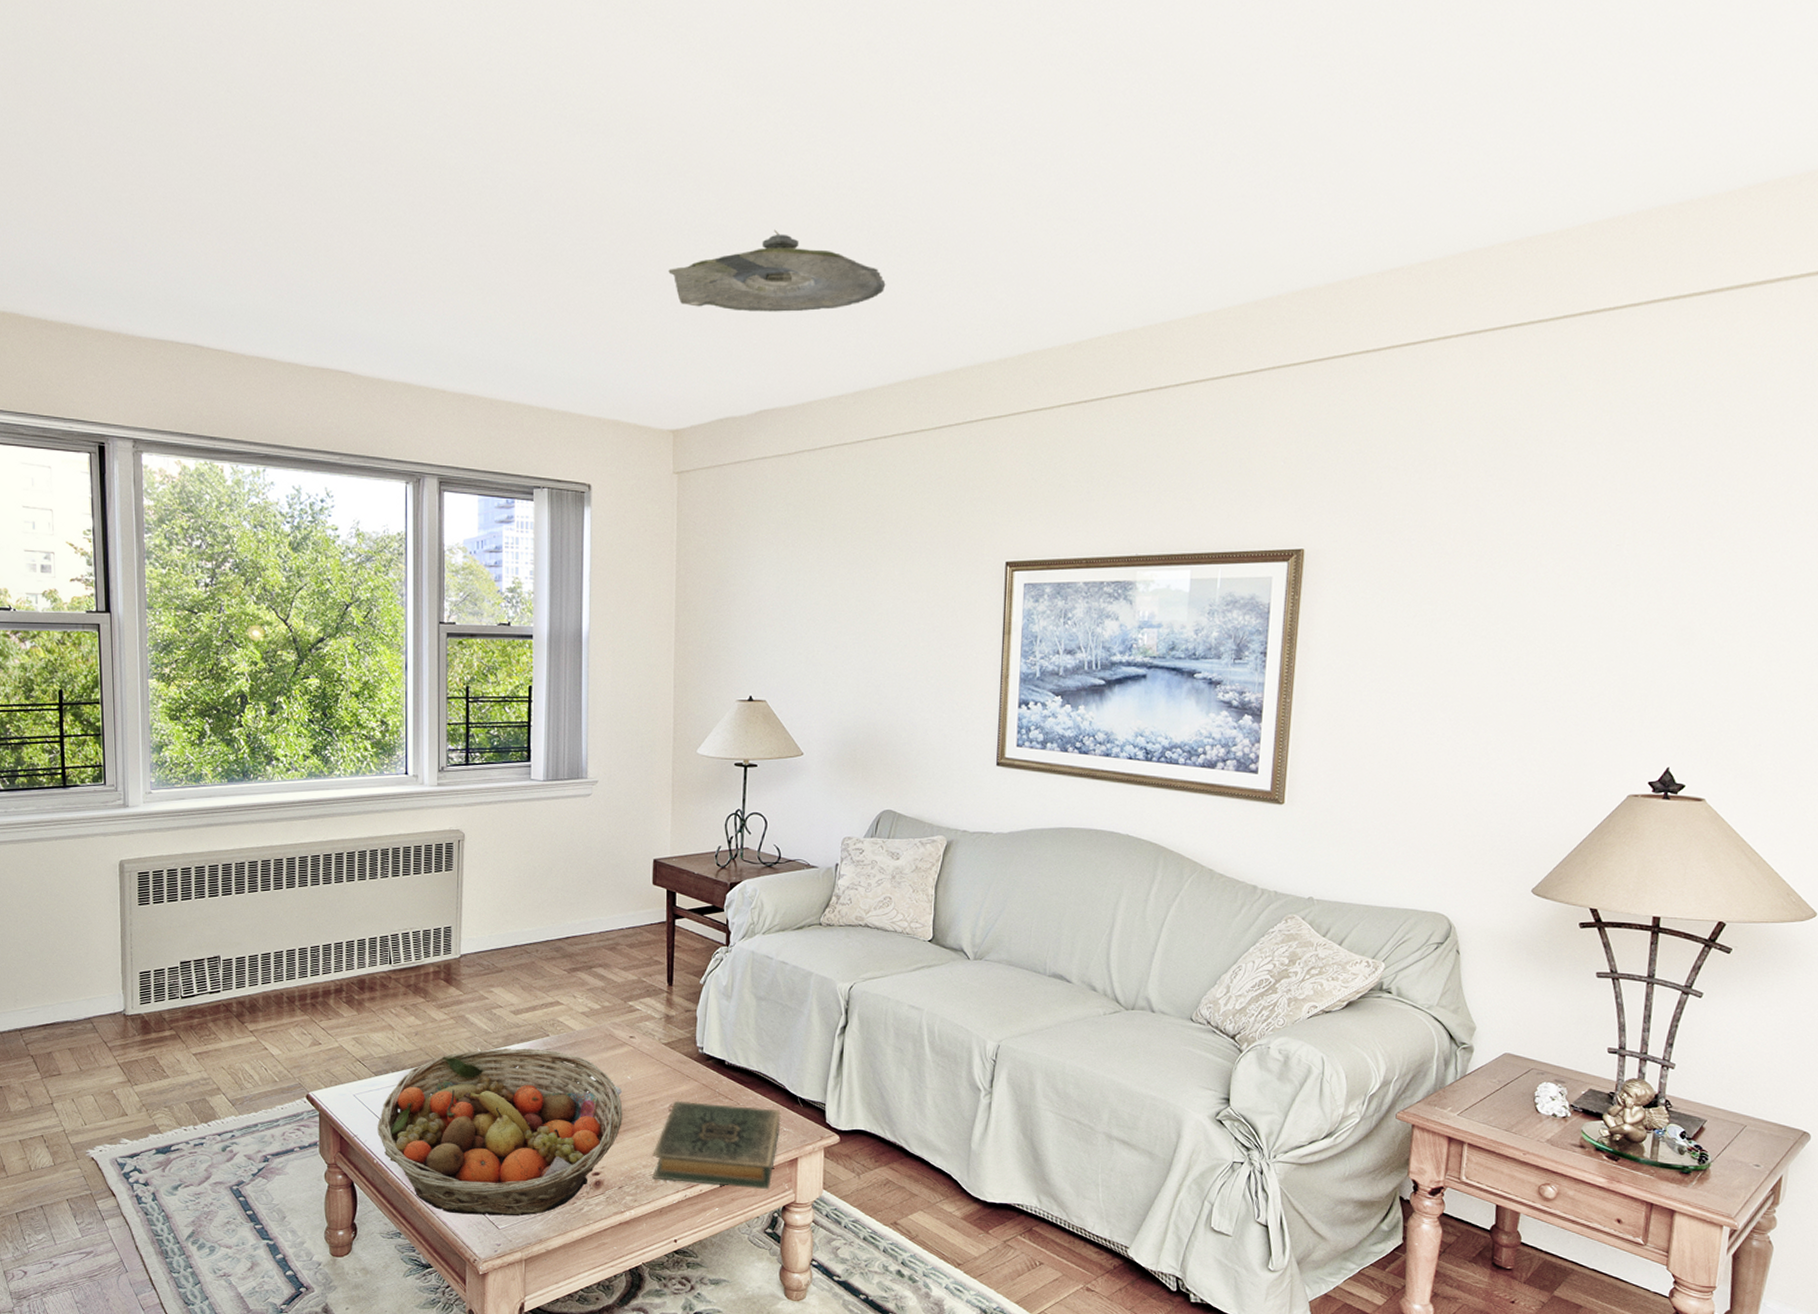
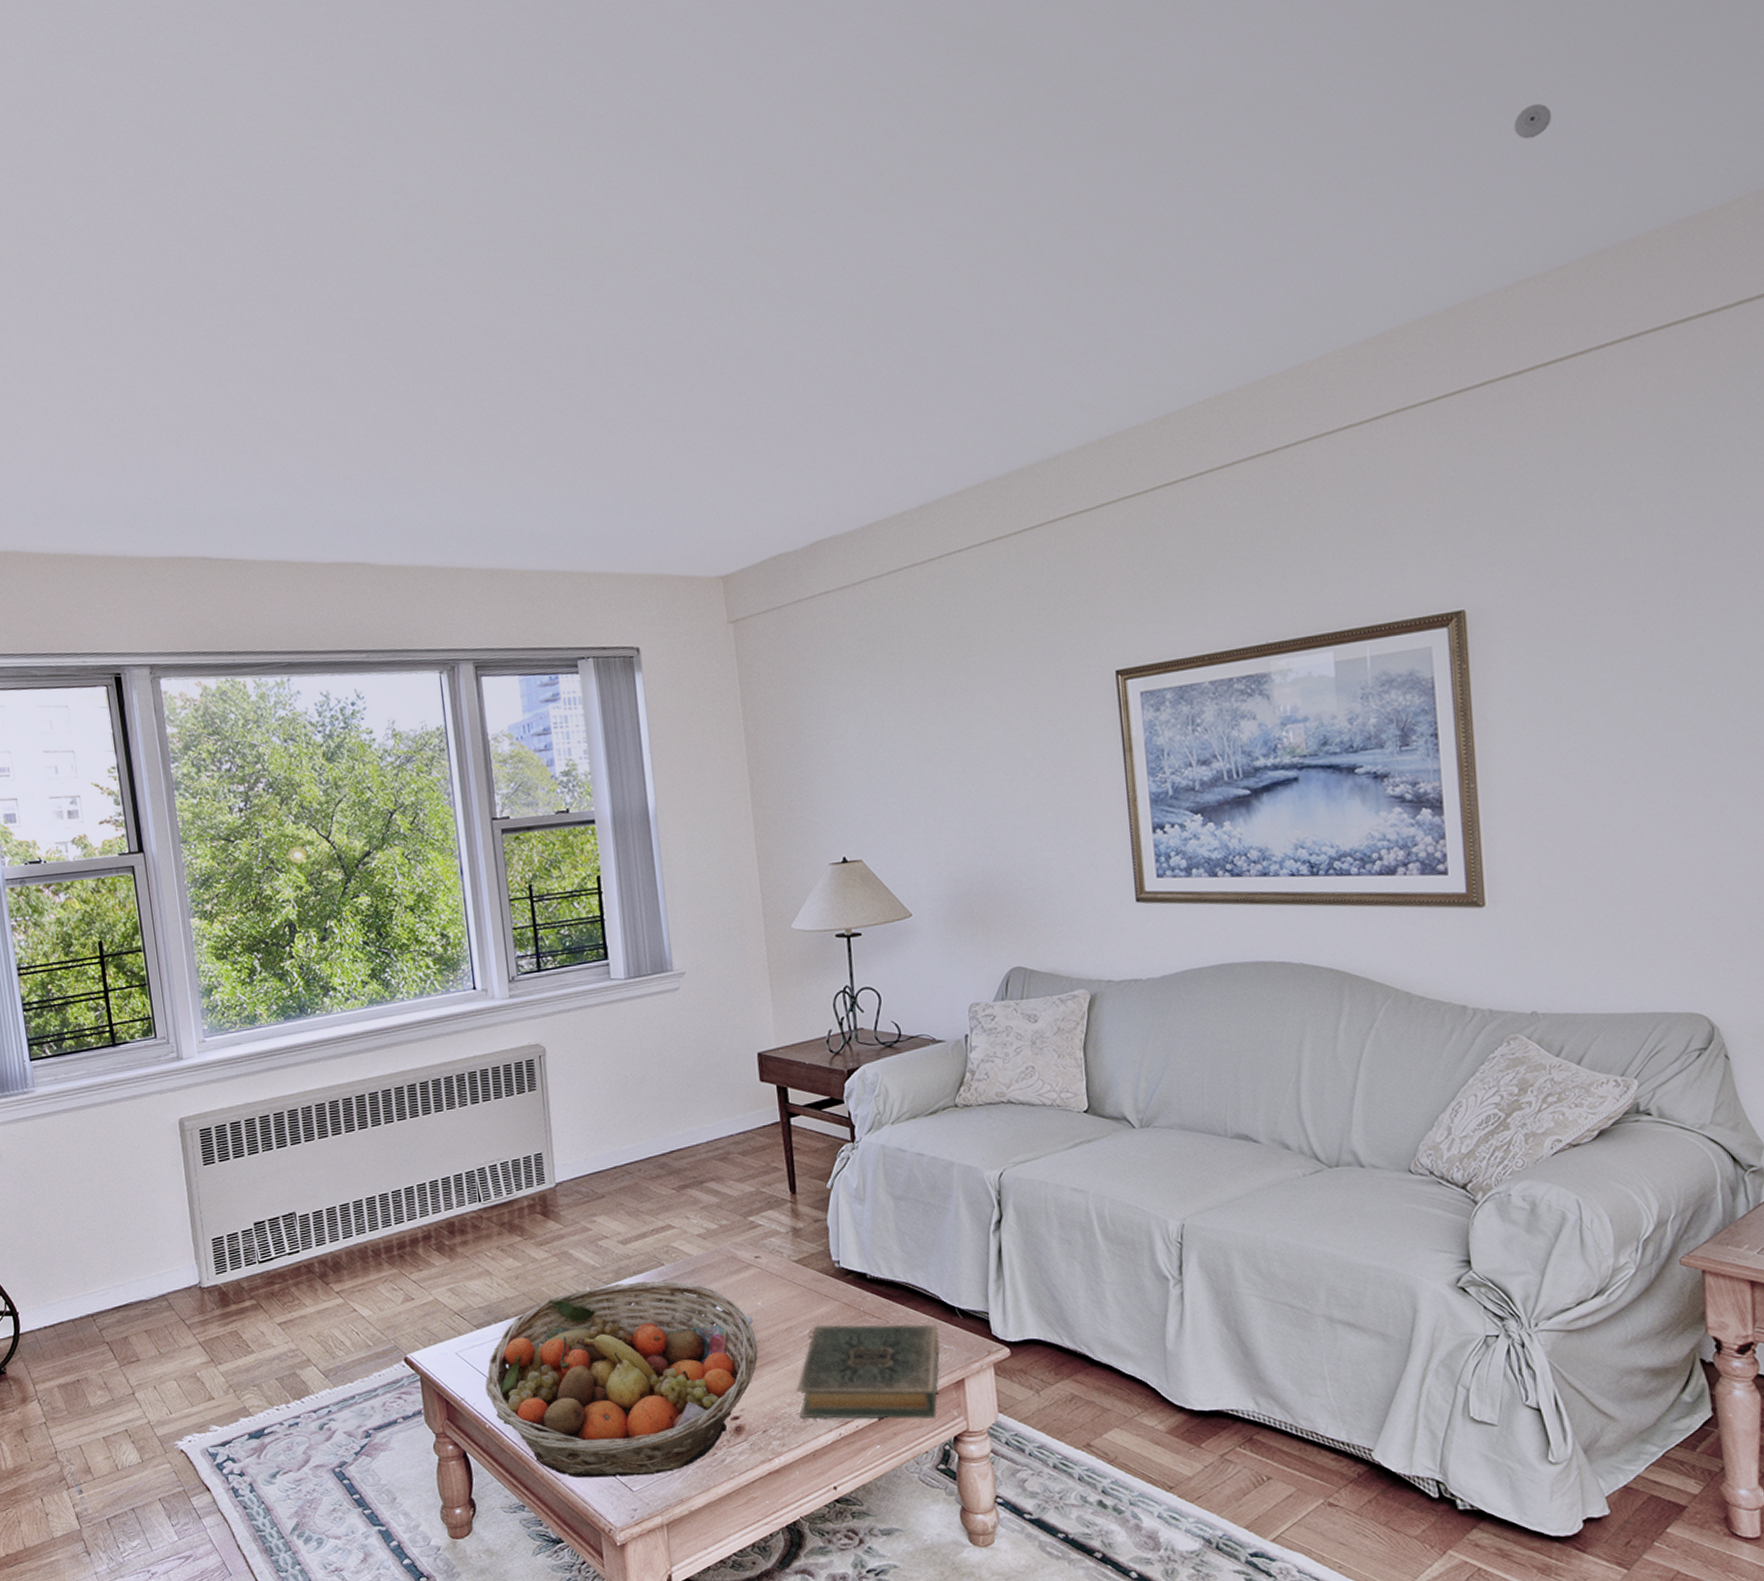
ceiling light: present [668,229,886,312] -> none [696,343,939,440]
smoke detector: none [1404,115,1438,146] -> present [1513,103,1552,139]

